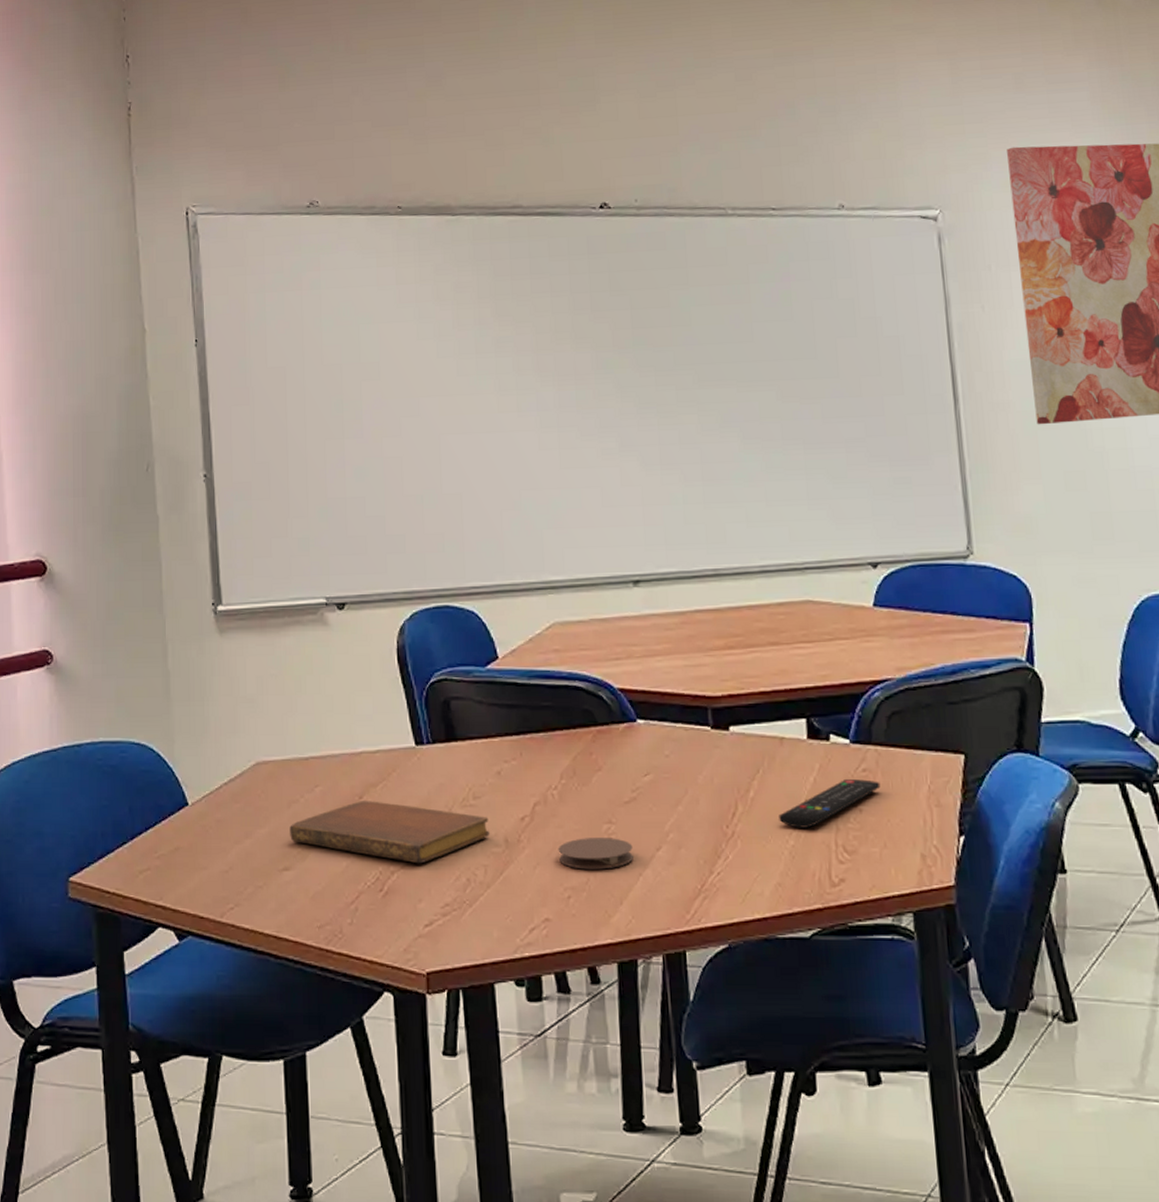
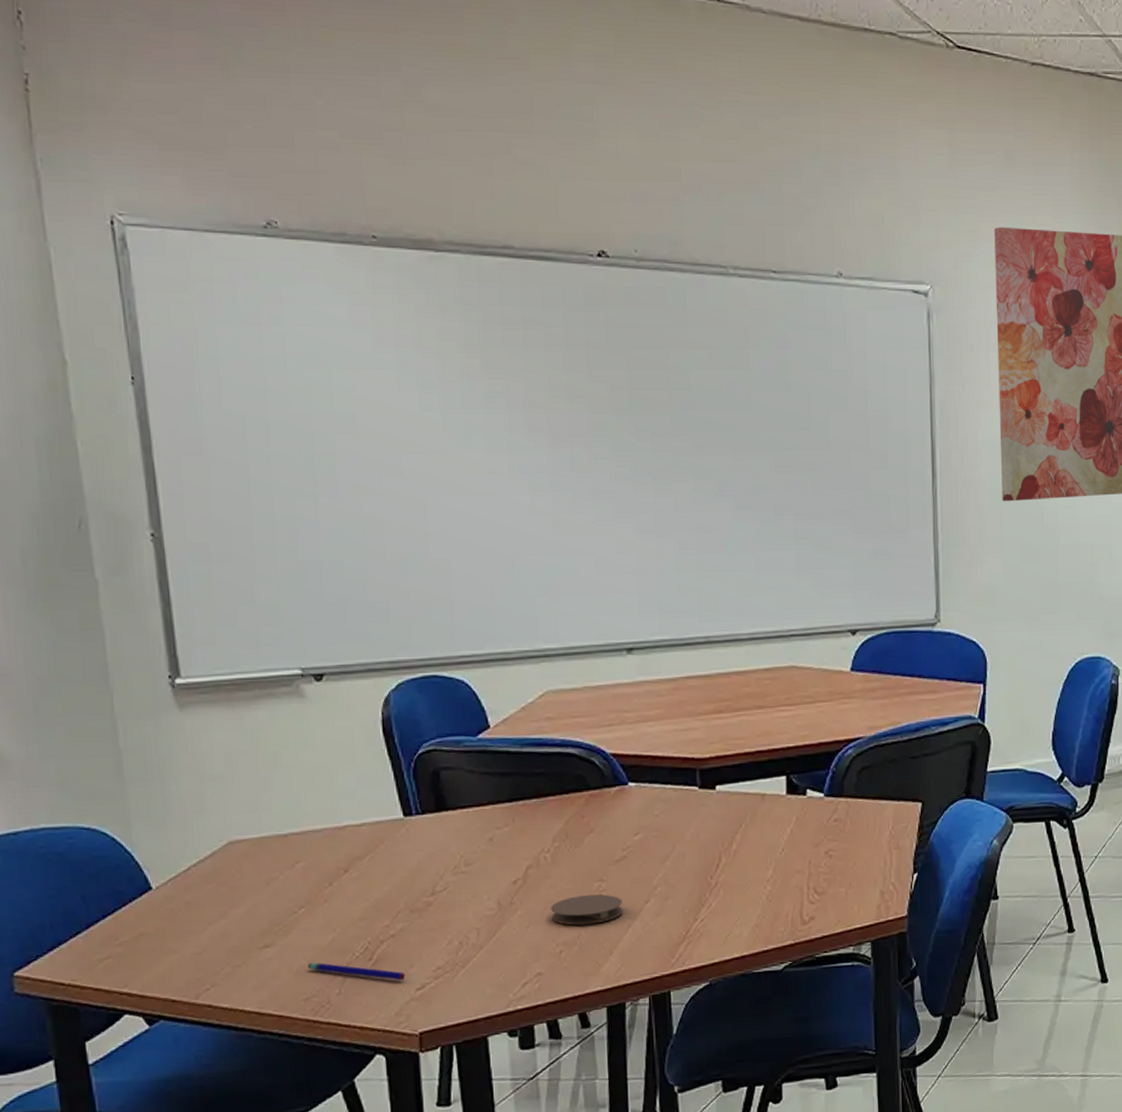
notebook: present [290,801,489,864] -> none [269,873,482,932]
pen: none [323,890,414,915] -> present [308,962,406,981]
remote control: present [779,778,881,828] -> none [758,828,849,875]

